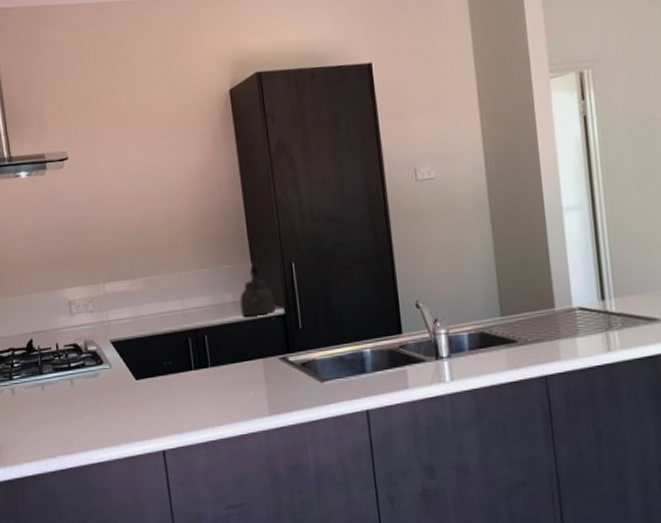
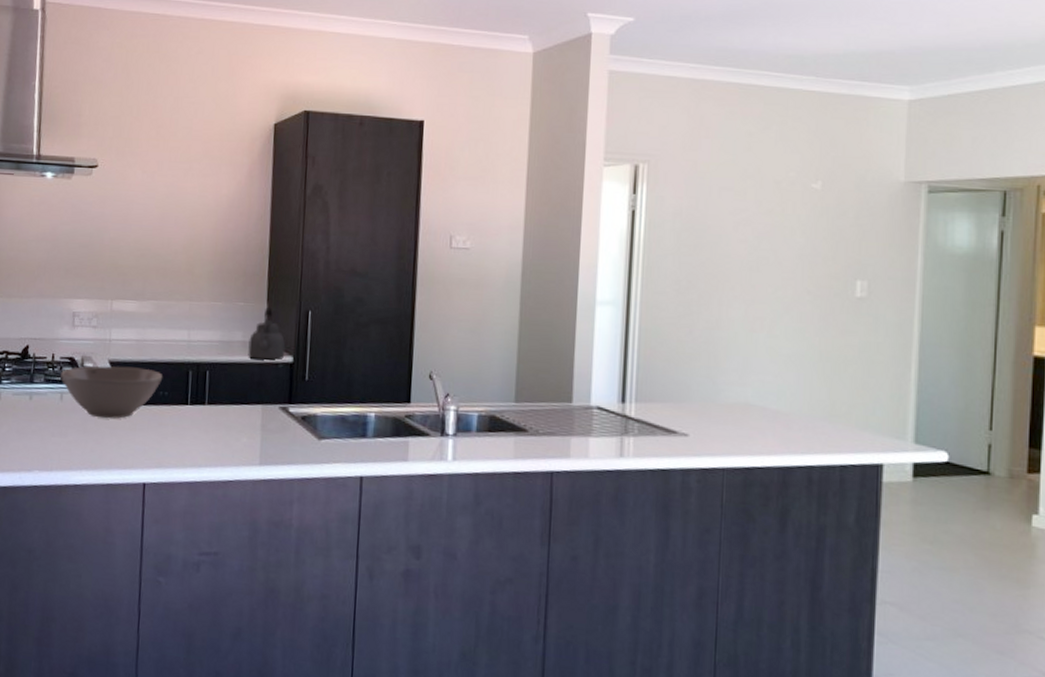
bowl: none [67,343,165,396] -> present [61,366,163,419]

